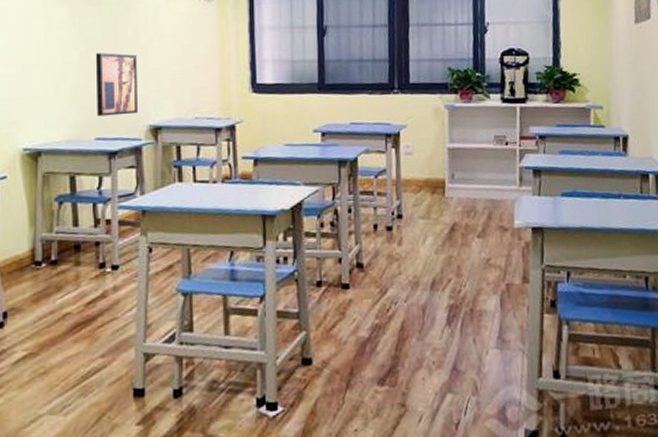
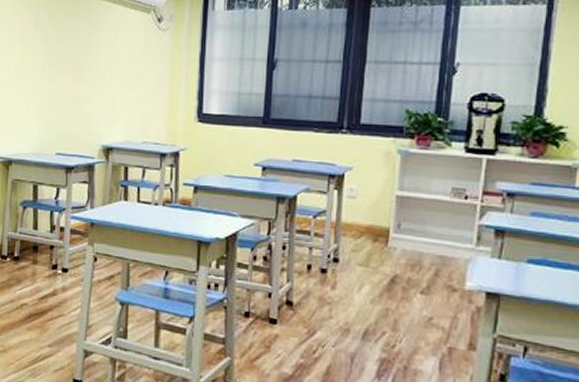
wall art: present [95,53,138,117] -> none [59,76,95,134]

